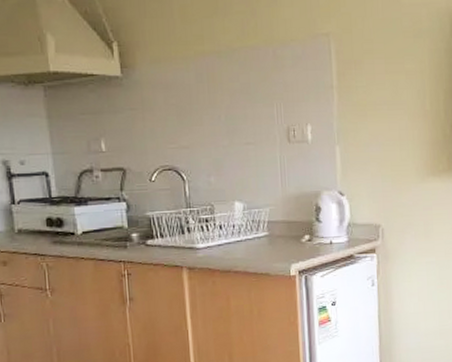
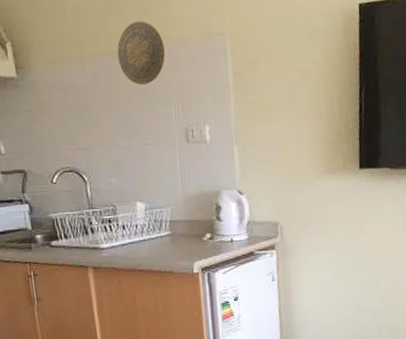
decorative plate: none [221,21,269,84] -> present [117,20,165,85]

